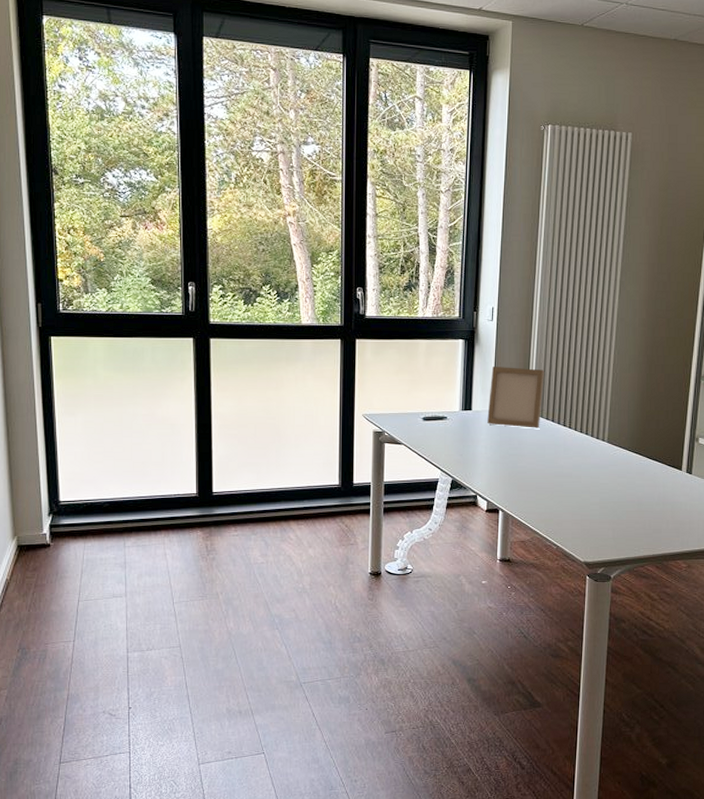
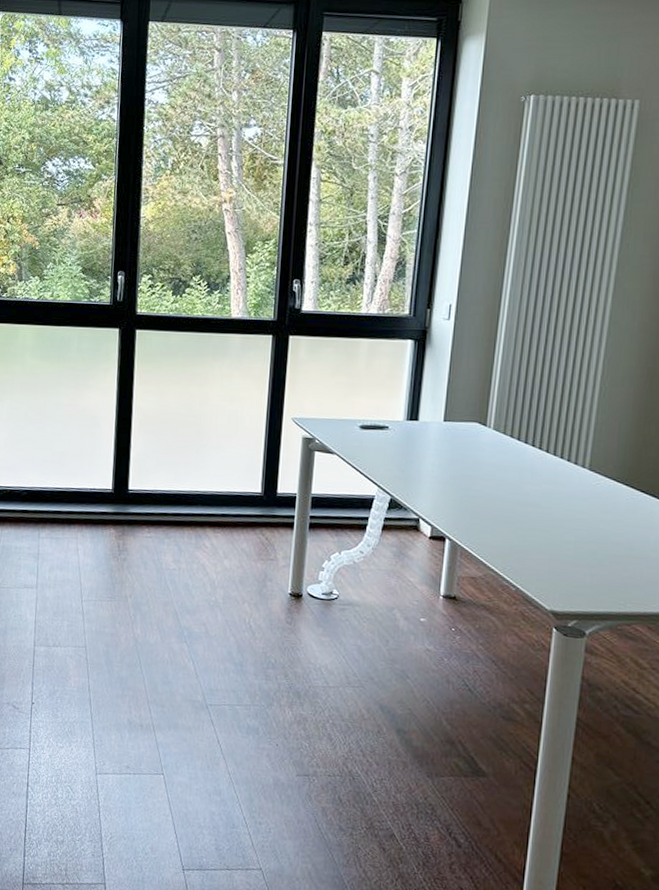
photo frame: present [487,367,544,428] -> none [436,372,511,447]

